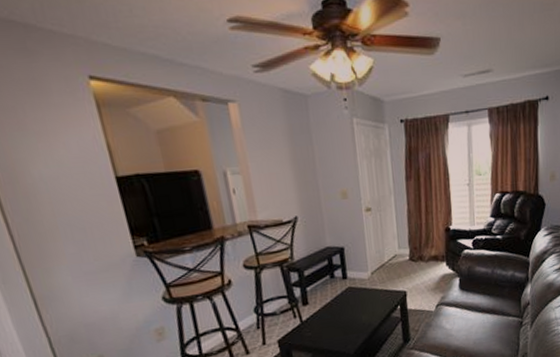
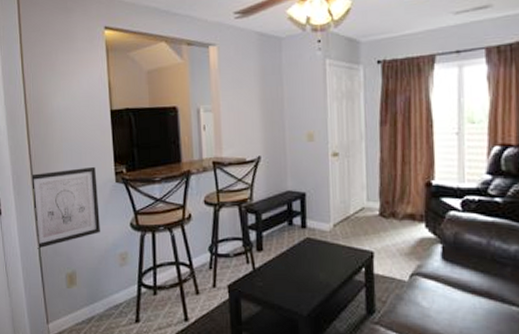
wall art: none [20,241,127,340] -> present [33,166,100,249]

